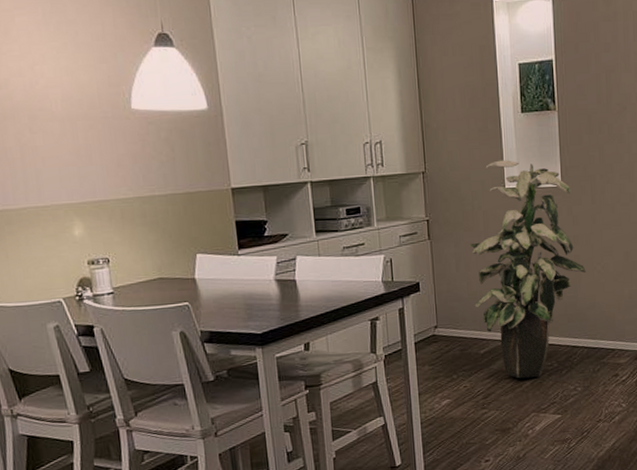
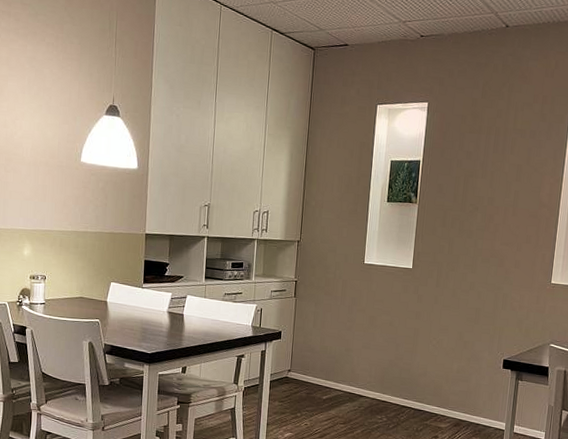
indoor plant: present [468,160,586,379] -> none [324,239,423,427]

